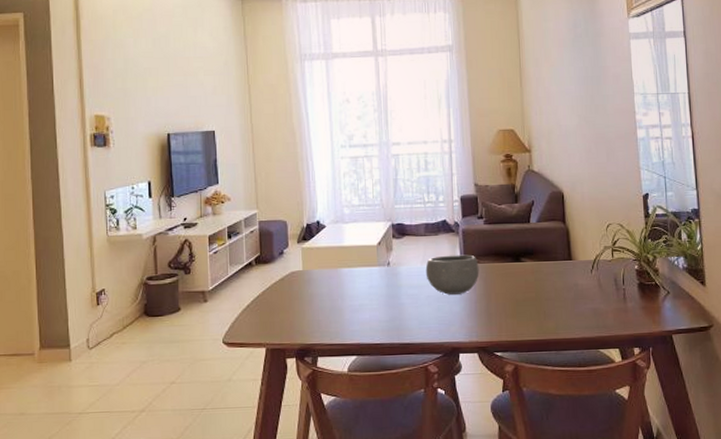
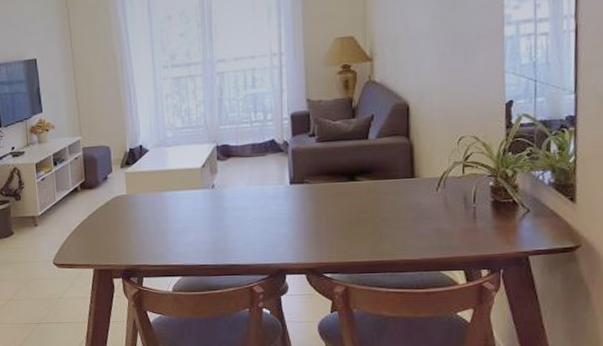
bowl: present [425,254,479,295] -> none [251,175,310,216]

